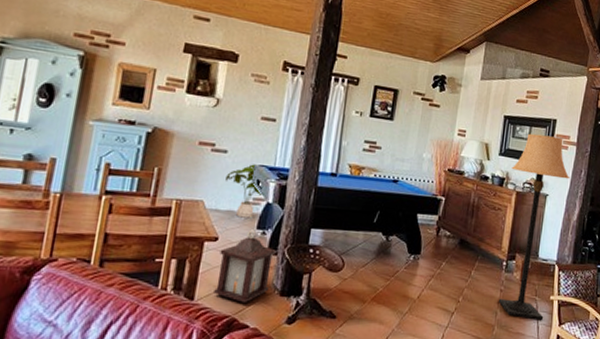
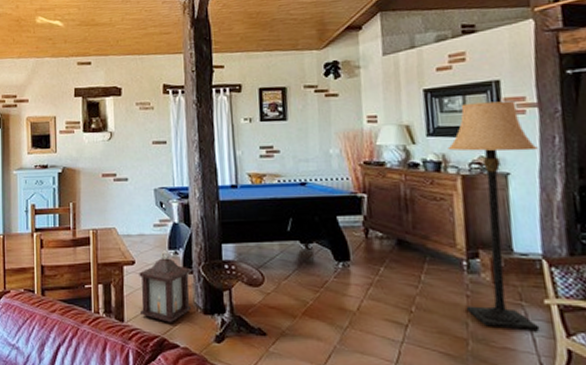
house plant: present [226,164,264,219] -> none [131,187,169,240]

